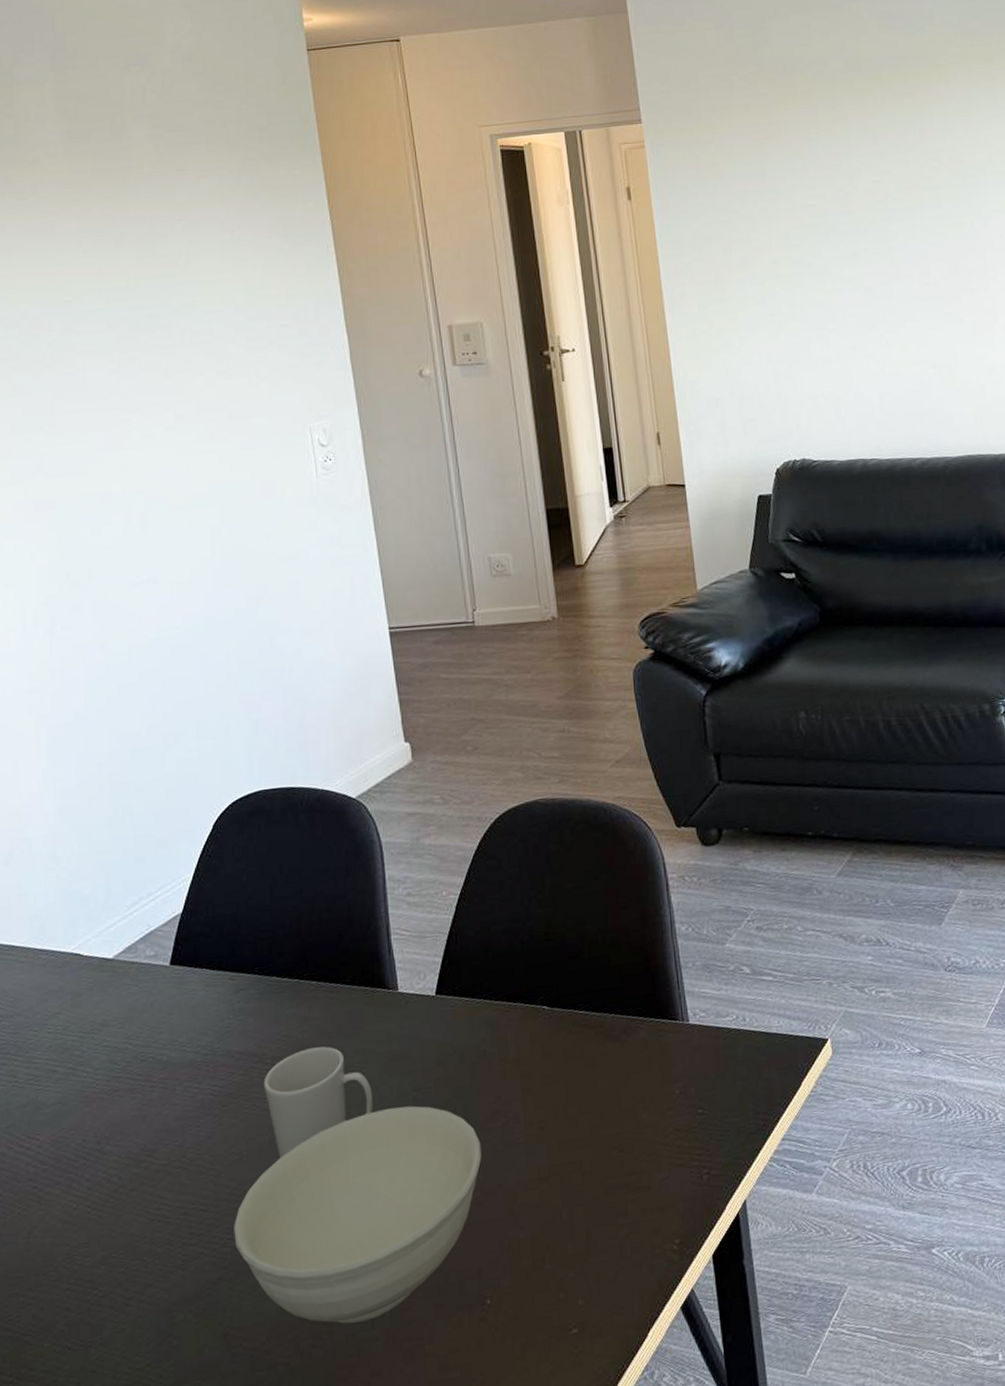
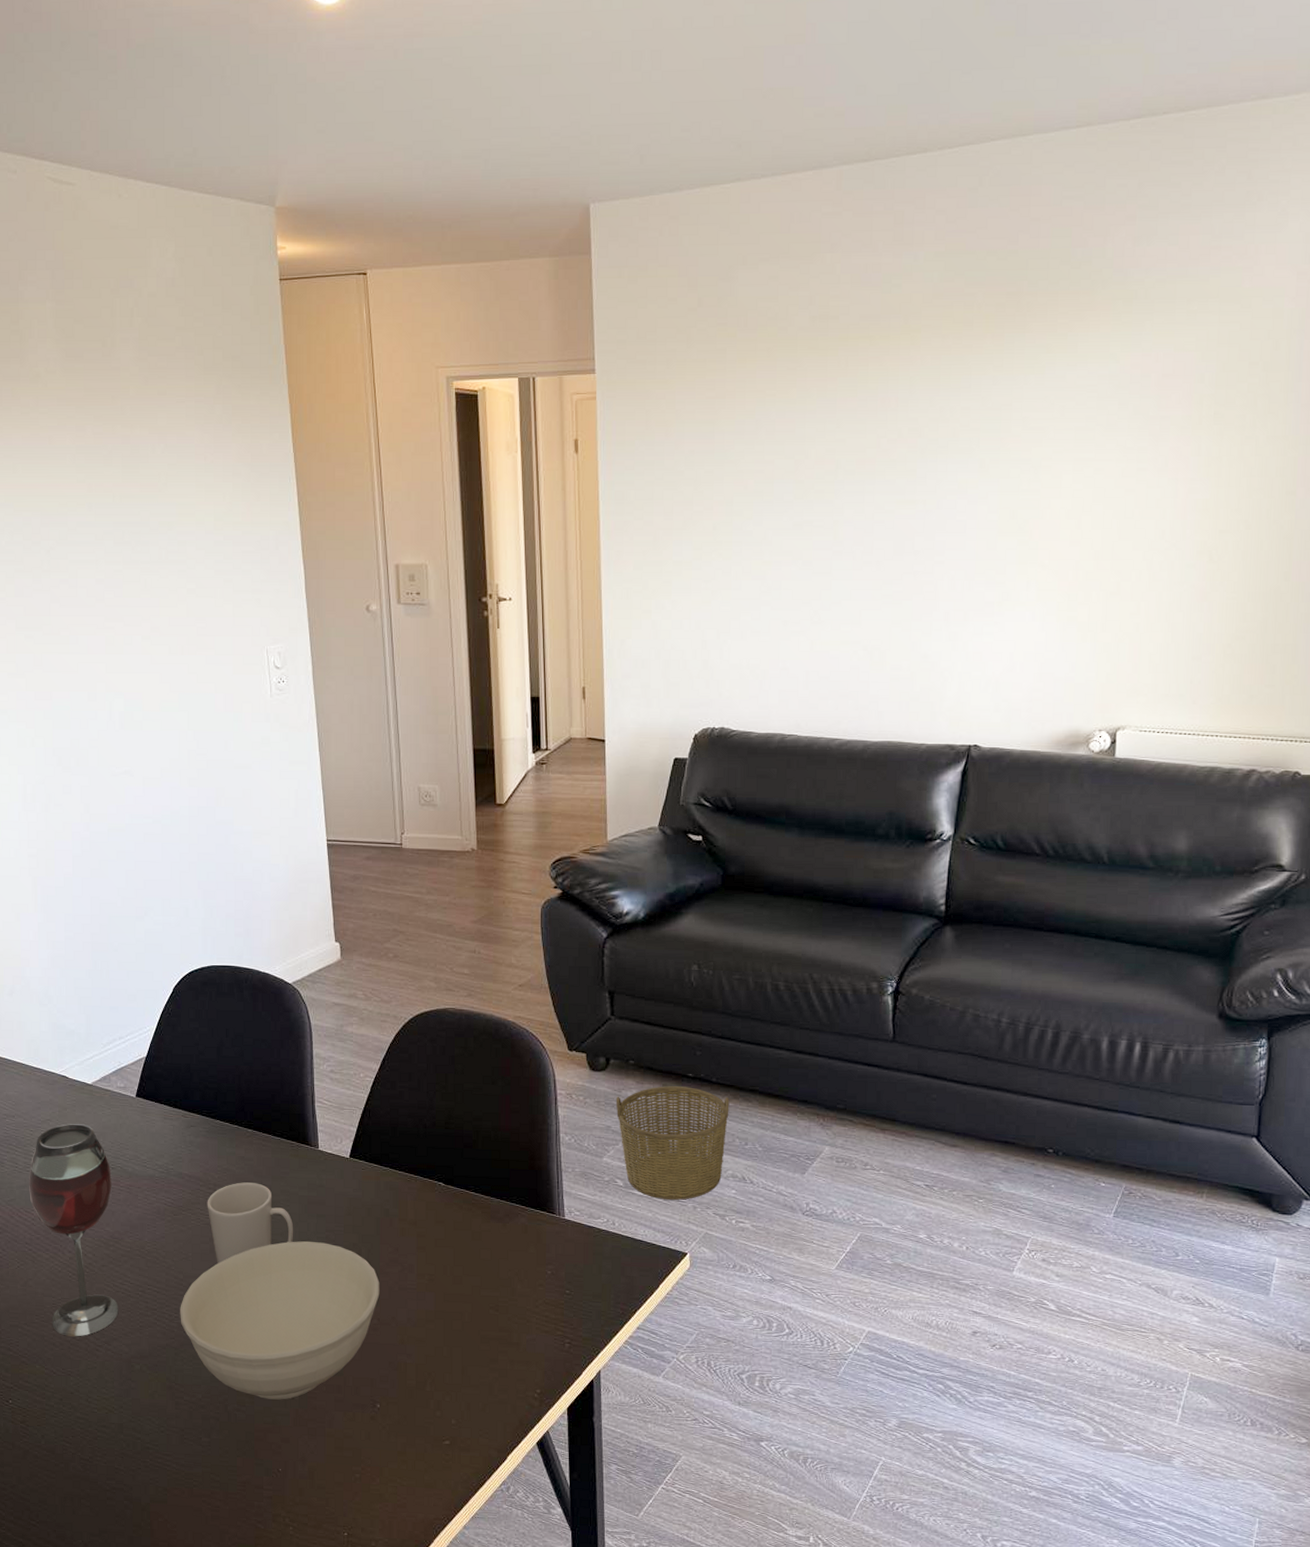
wineglass: none [31,1010,154,1295] -> present [28,1123,119,1337]
basket: none [732,847,855,981] -> present [615,1086,730,1200]

